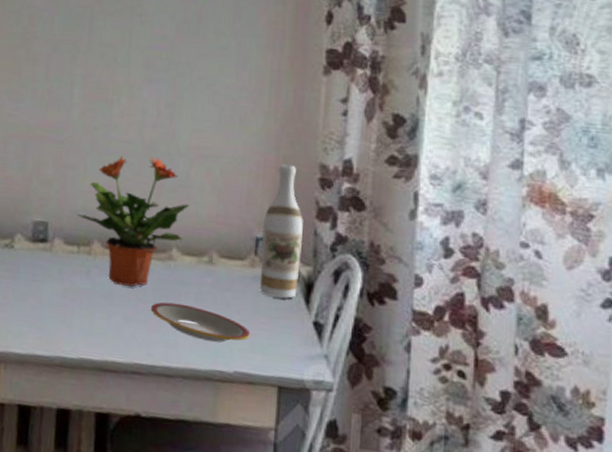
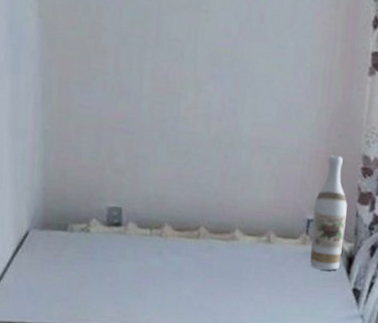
potted plant: present [77,156,189,287] -> none [149,146,250,264]
plate: present [150,302,250,342] -> none [216,276,301,309]

